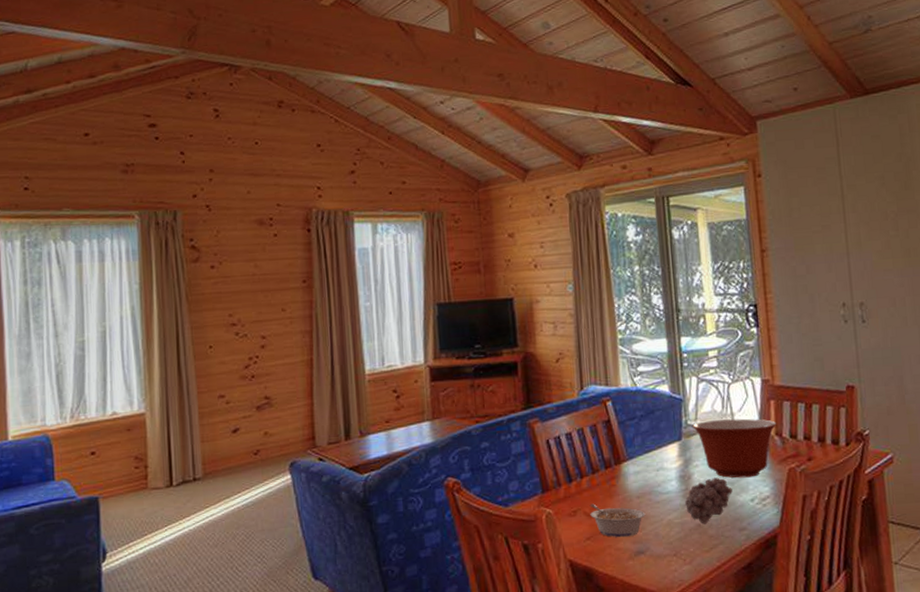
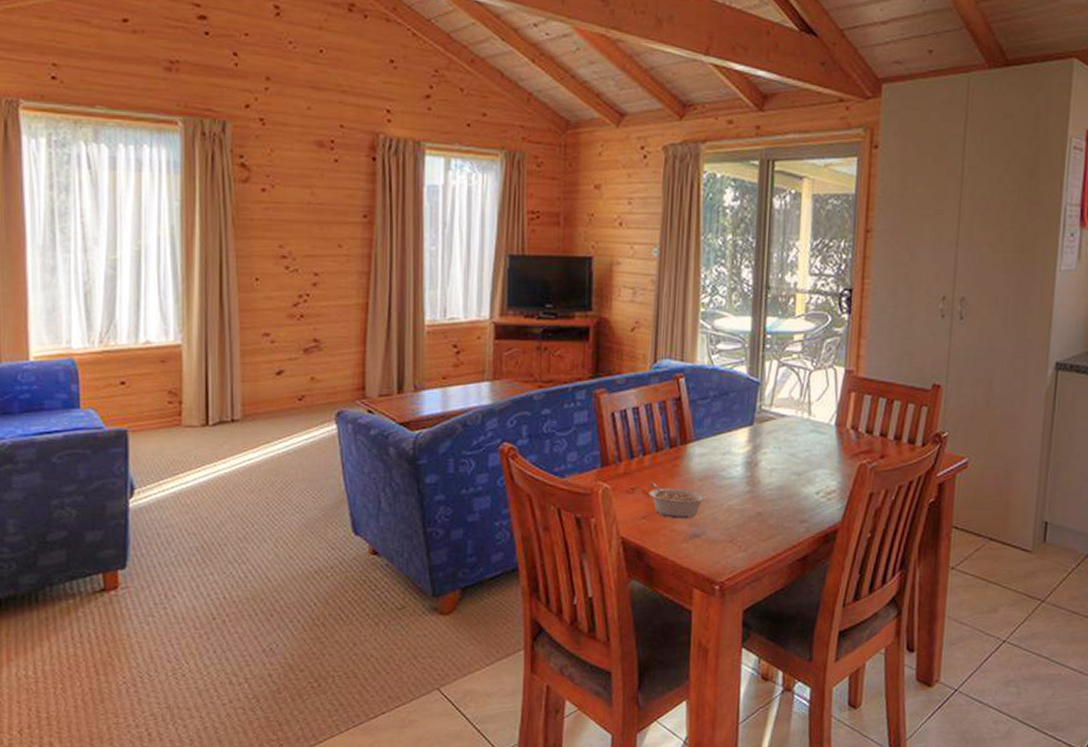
fruit: present [685,477,733,524] -> none [748,467,799,513]
mixing bowl: present [691,418,777,478] -> none [765,408,854,470]

